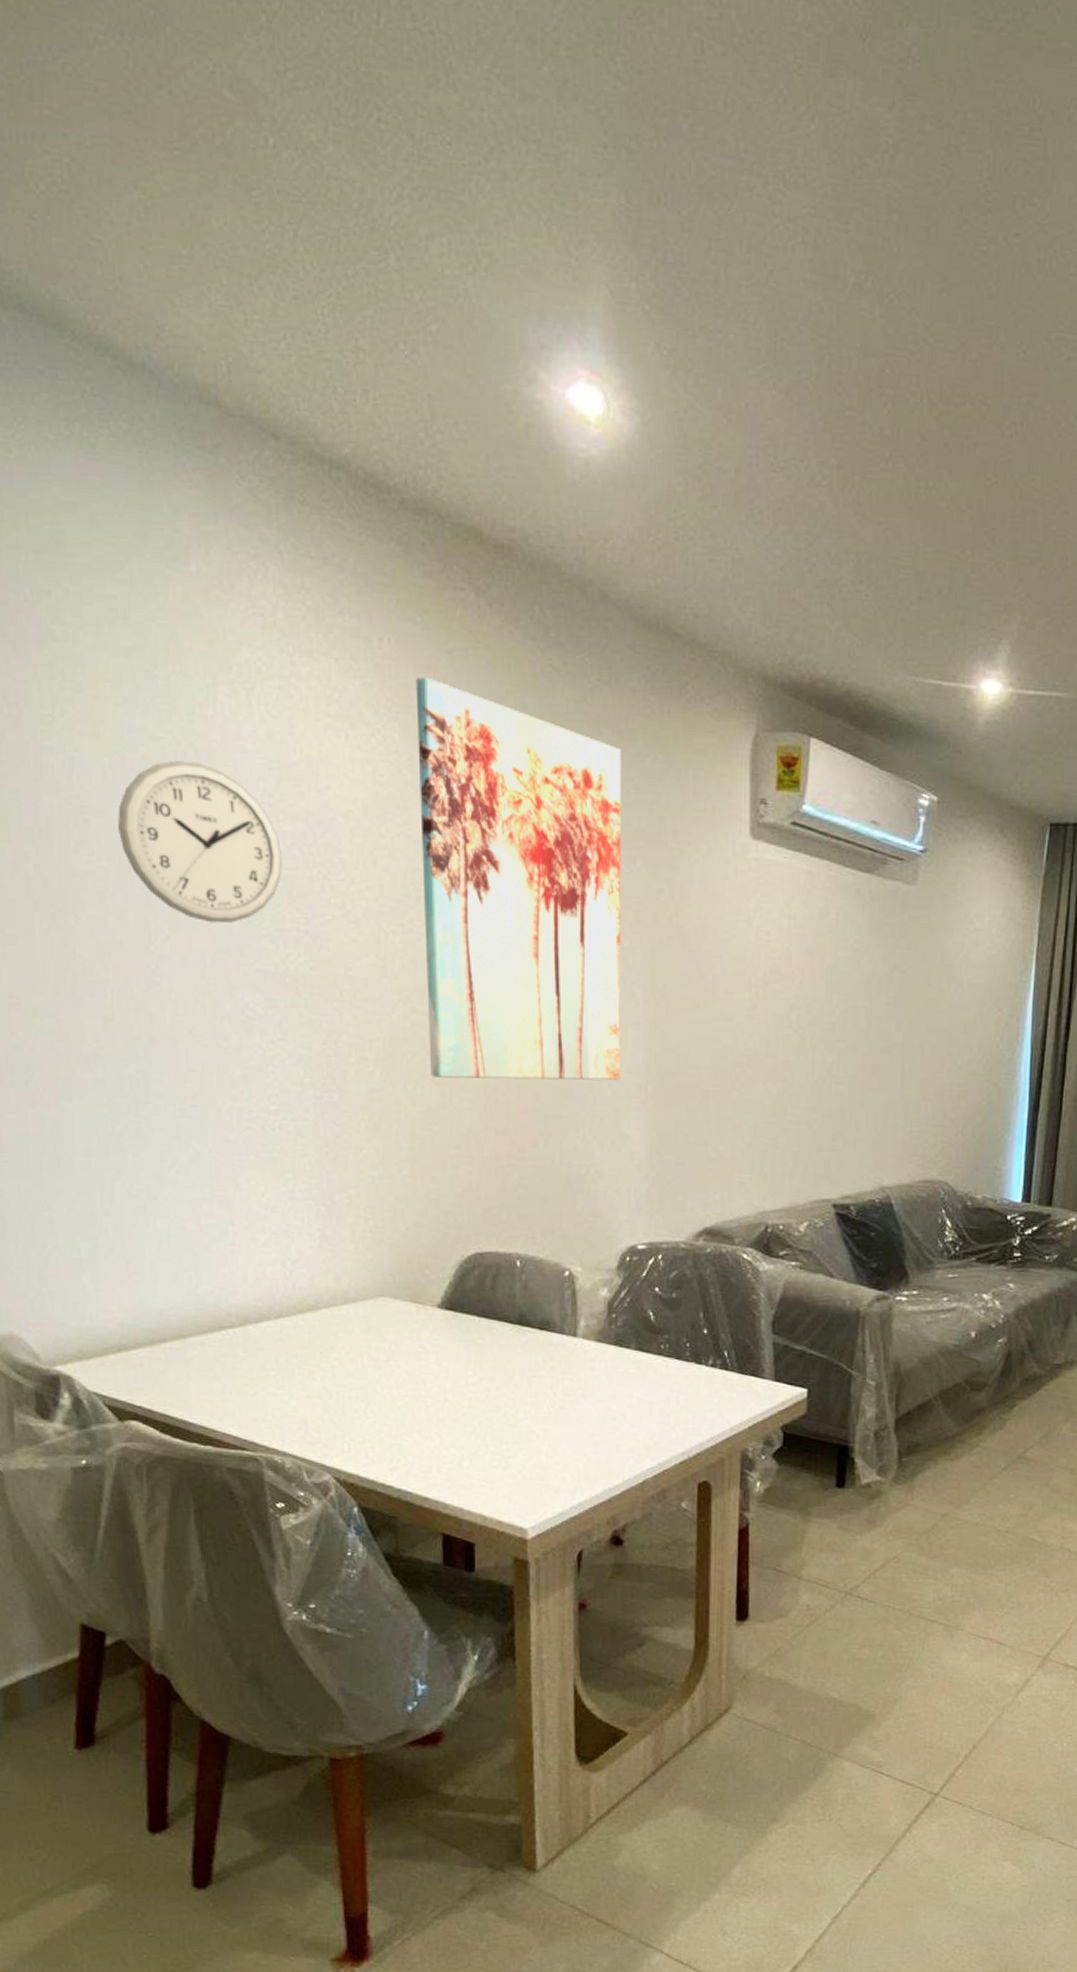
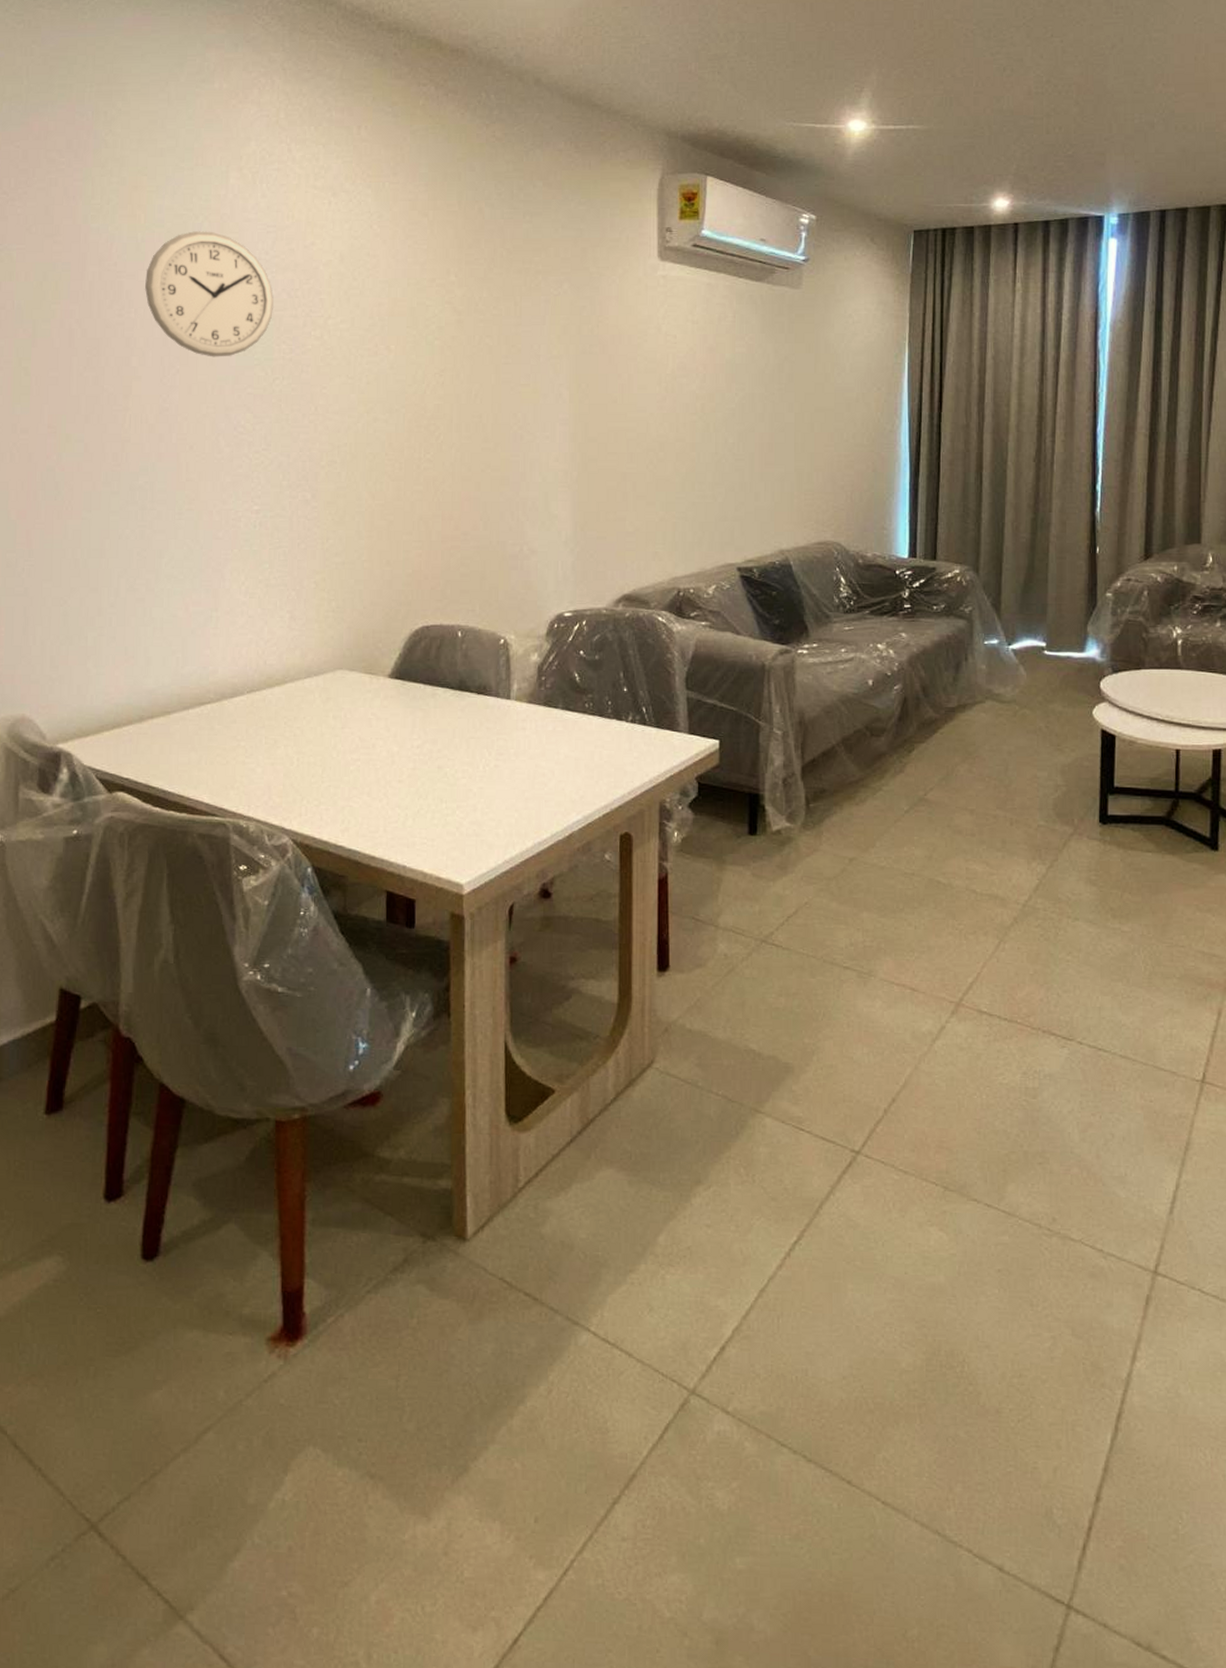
wall art: present [415,676,622,1081] -> none [386,152,551,474]

